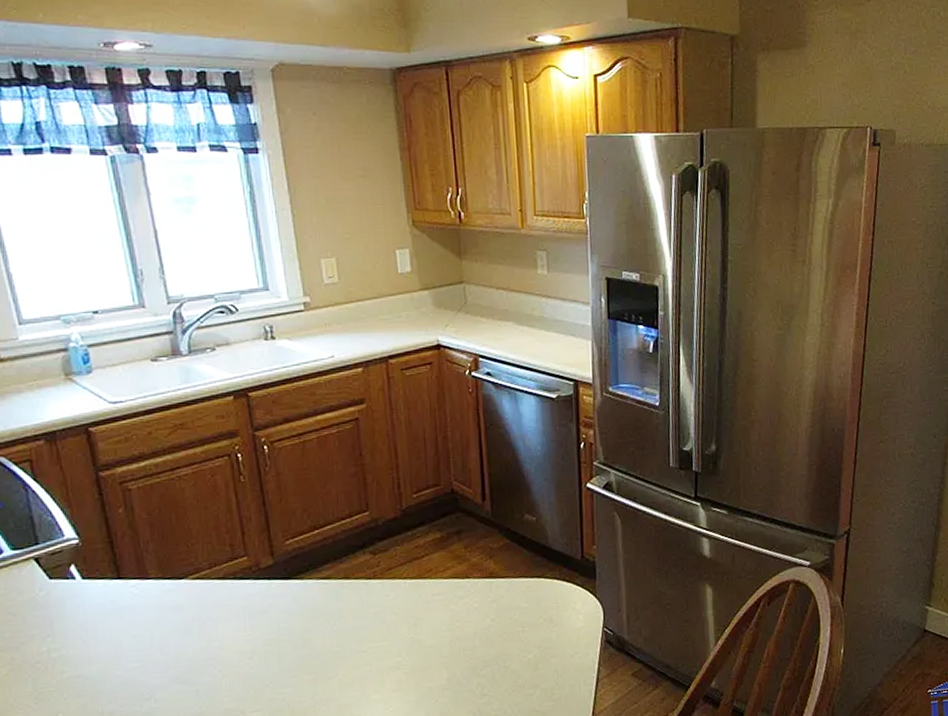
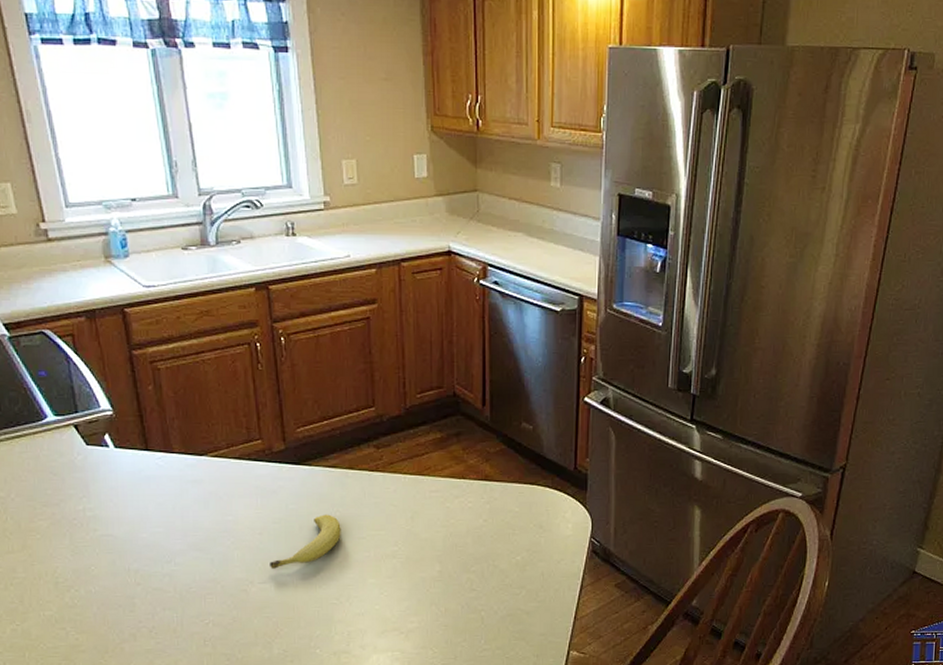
fruit: none [262,629,339,695] -> present [270,514,341,569]

